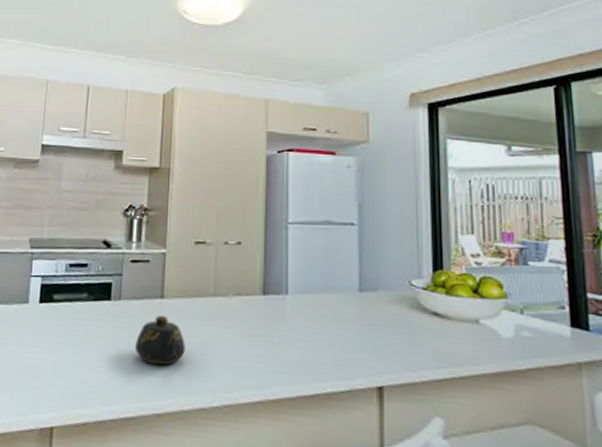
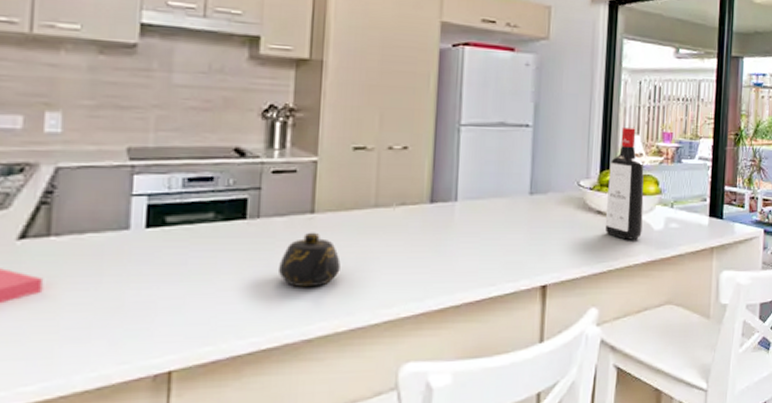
liquor bottle: none [443,227,488,347] -> present [605,127,644,240]

